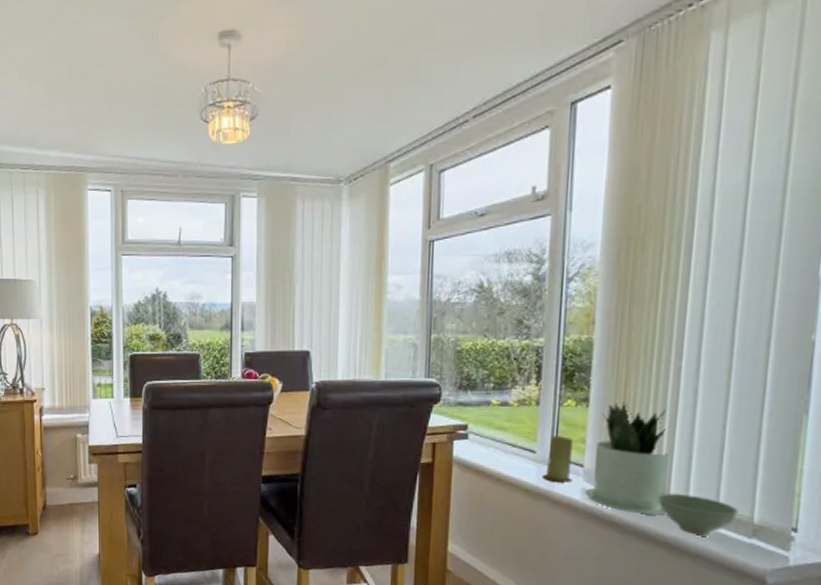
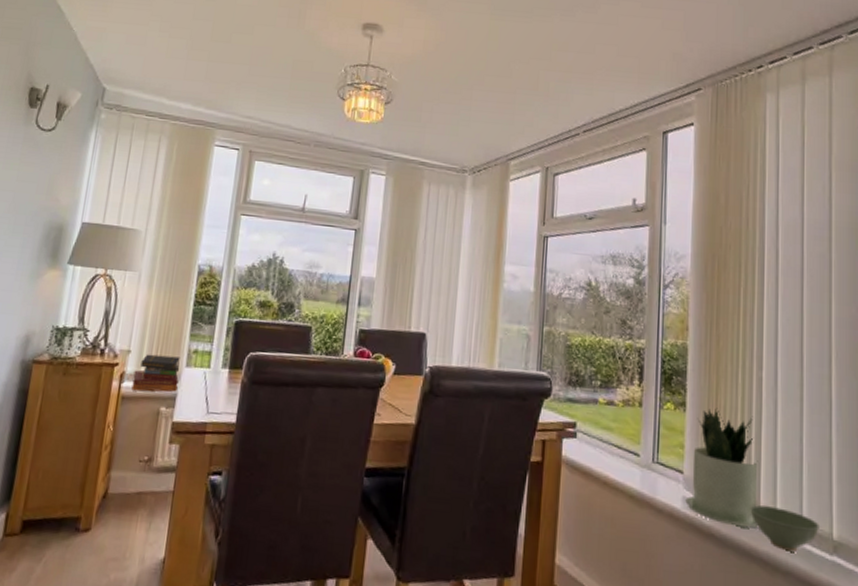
books: none [50,390,88,422] -> present [131,354,180,392]
candle: present [542,436,574,484] -> none [645,439,674,491]

